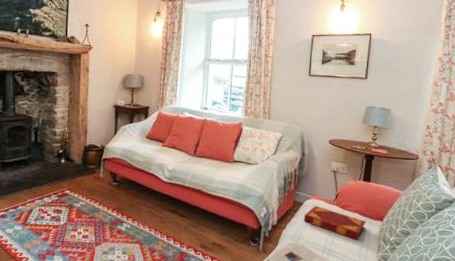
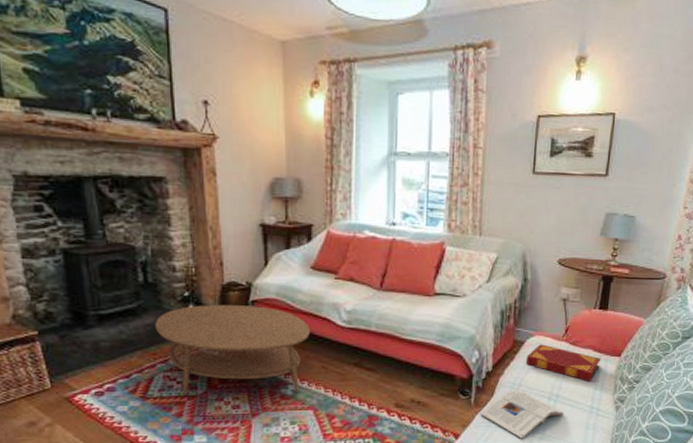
coffee table: none [38,159,142,229] -> present [155,305,310,396]

